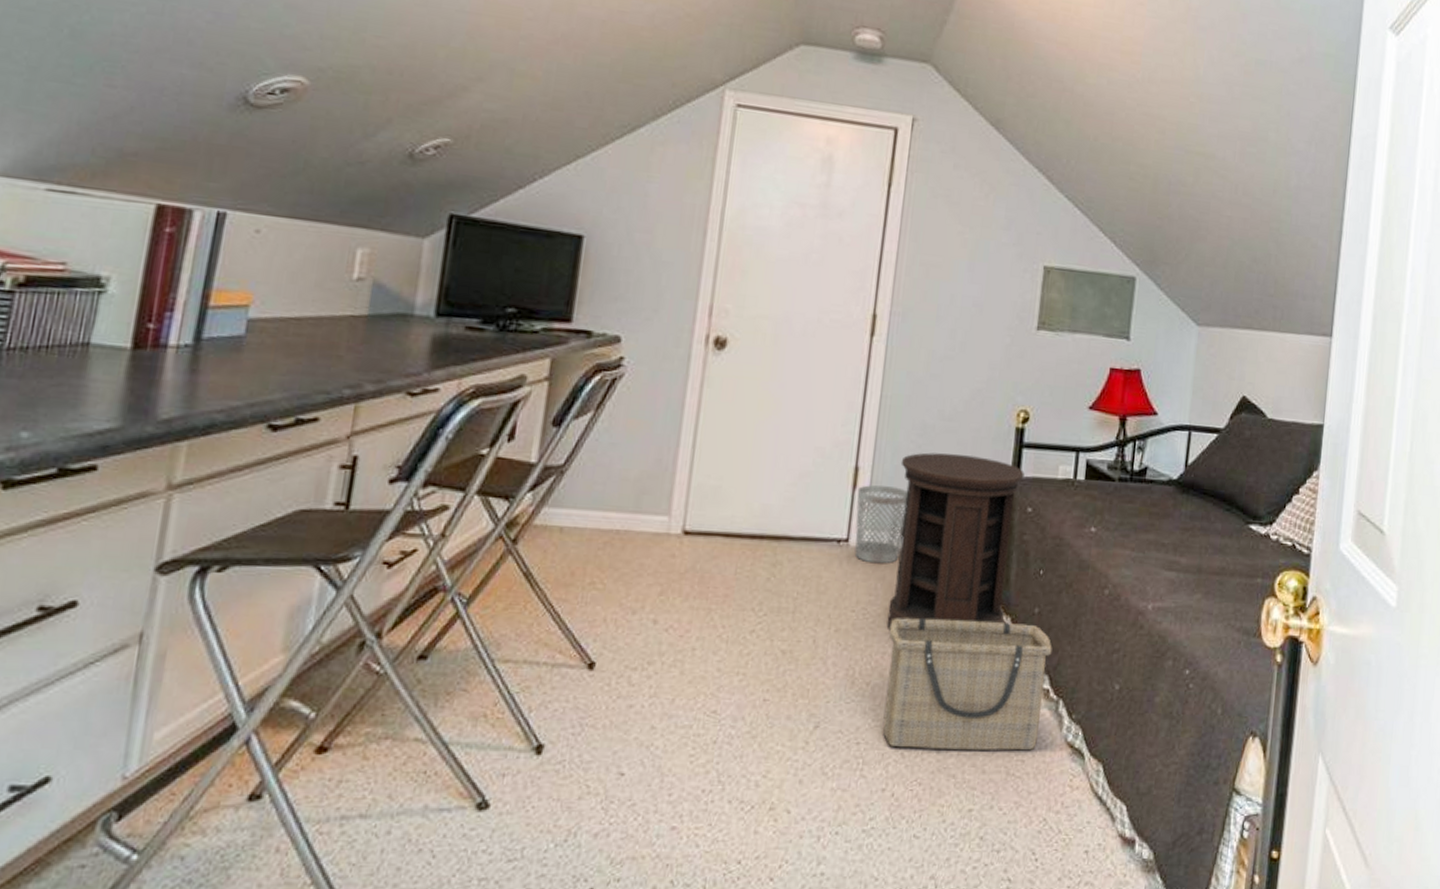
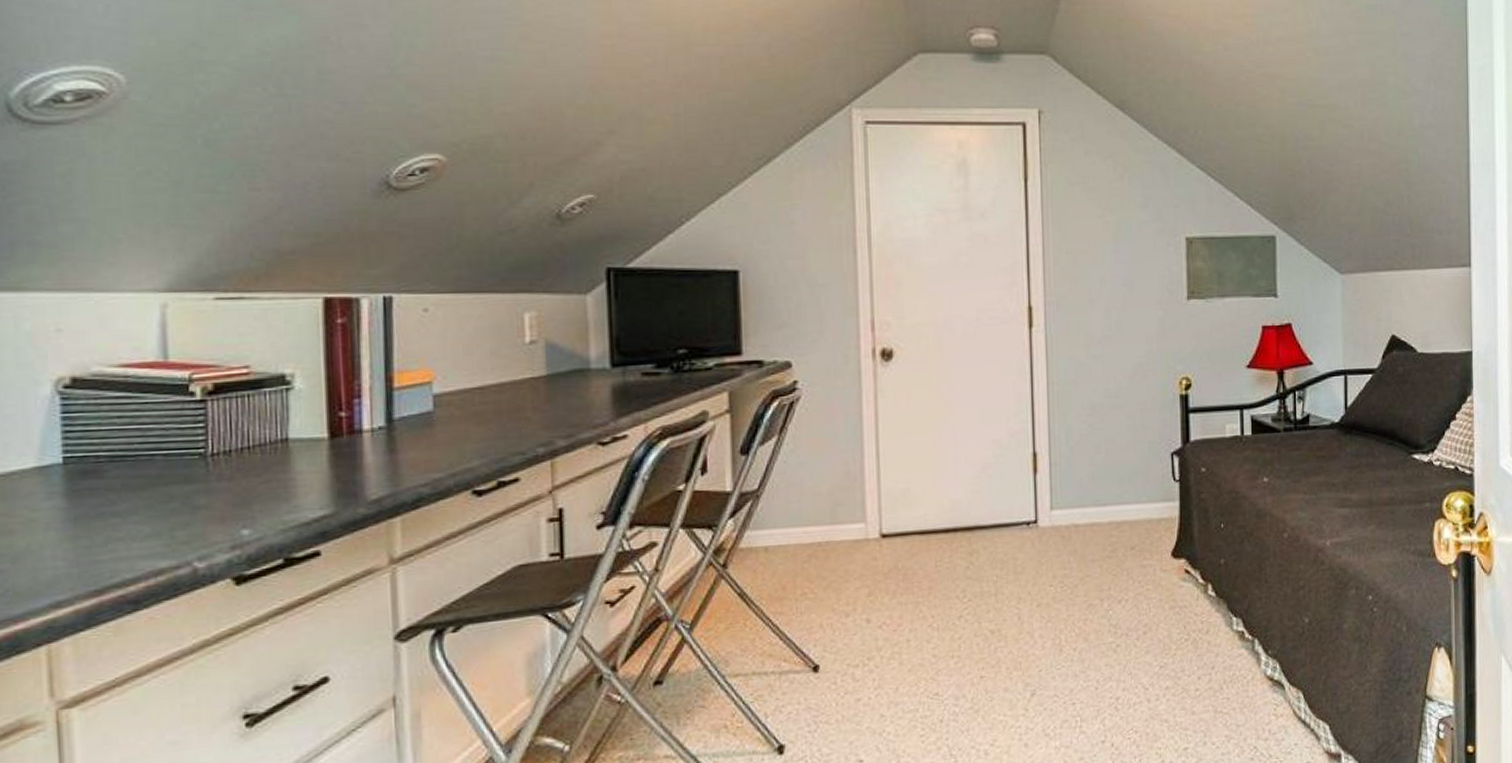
wastebasket: present [854,485,908,564] -> none [1038,466,1088,540]
basket: present [882,618,1052,751] -> none [1087,574,1242,702]
side table: present [886,452,1025,631] -> none [1075,427,1194,599]

